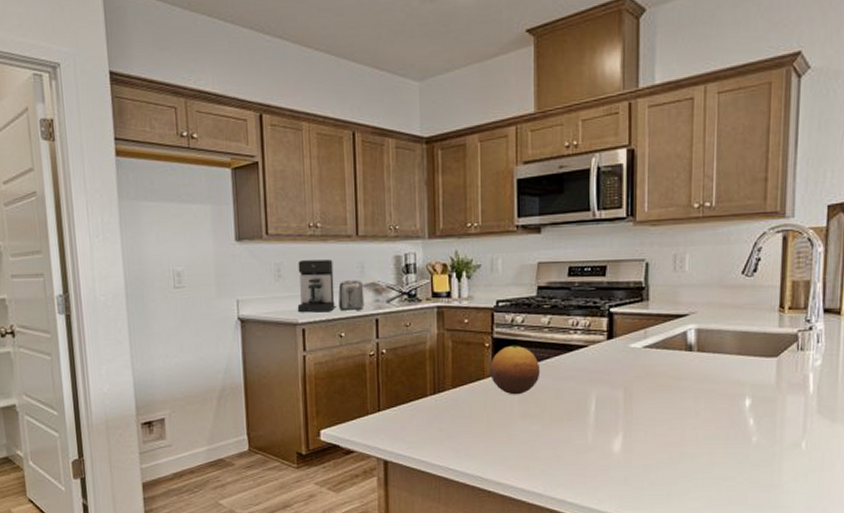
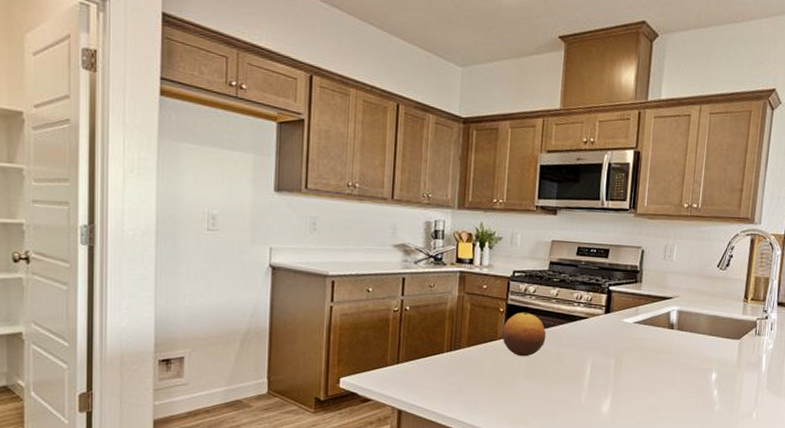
coffee maker: present [297,259,335,313] -> none [329,216,367,267]
toaster: present [338,280,365,312] -> none [369,239,394,269]

